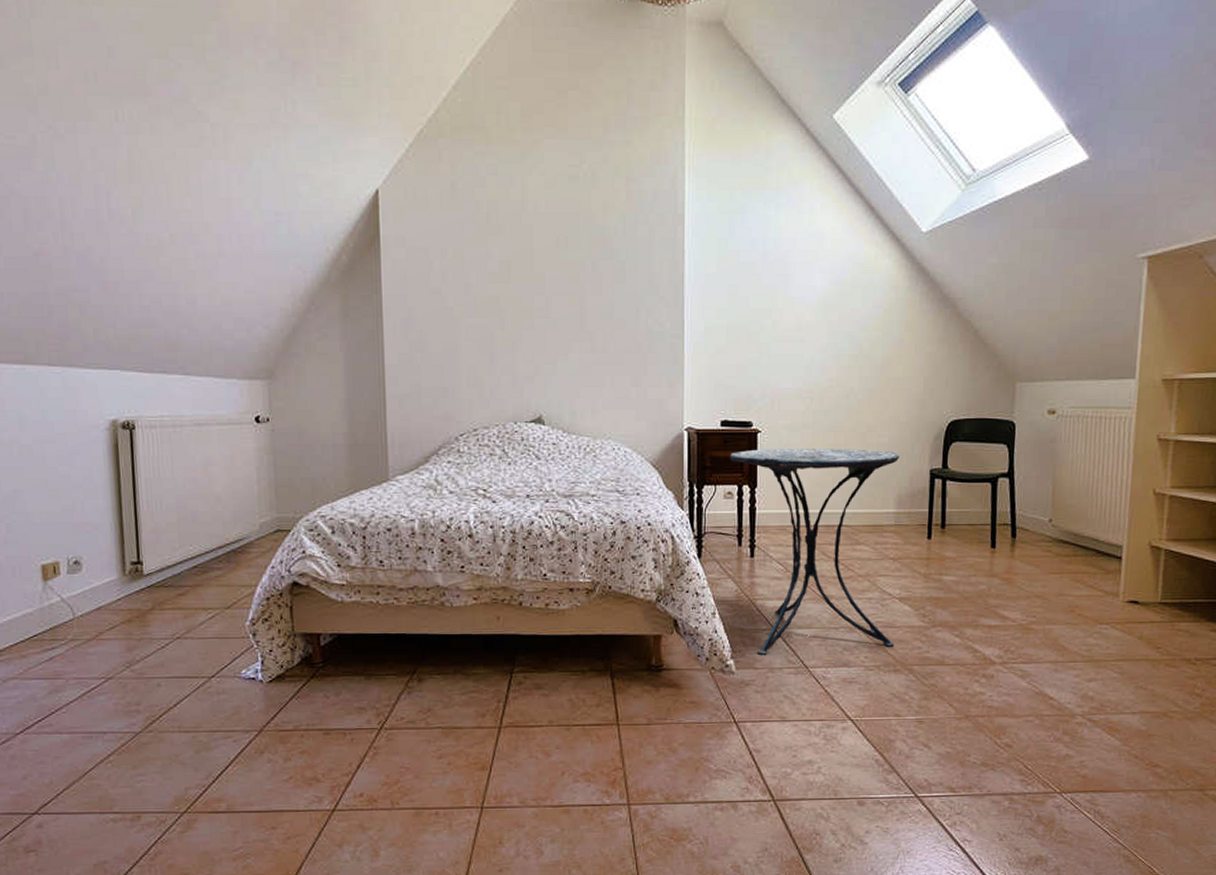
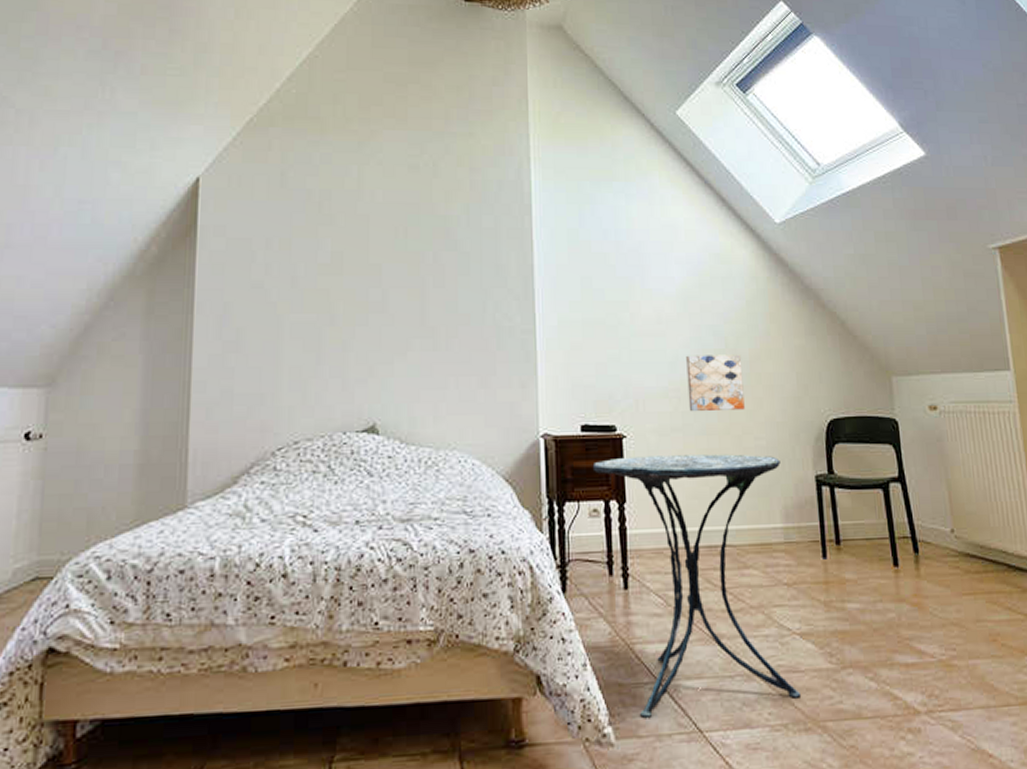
wall art: none [820,360,874,411] -> present [686,354,745,412]

